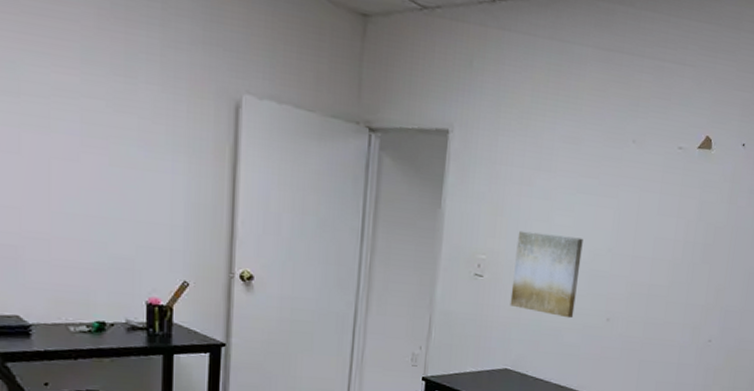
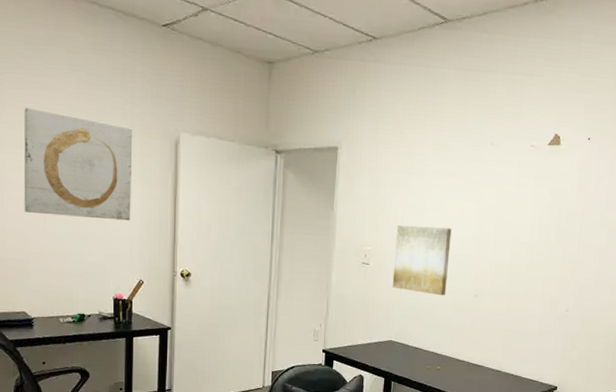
wall art: none [17,41,177,204] -> present [23,108,133,221]

